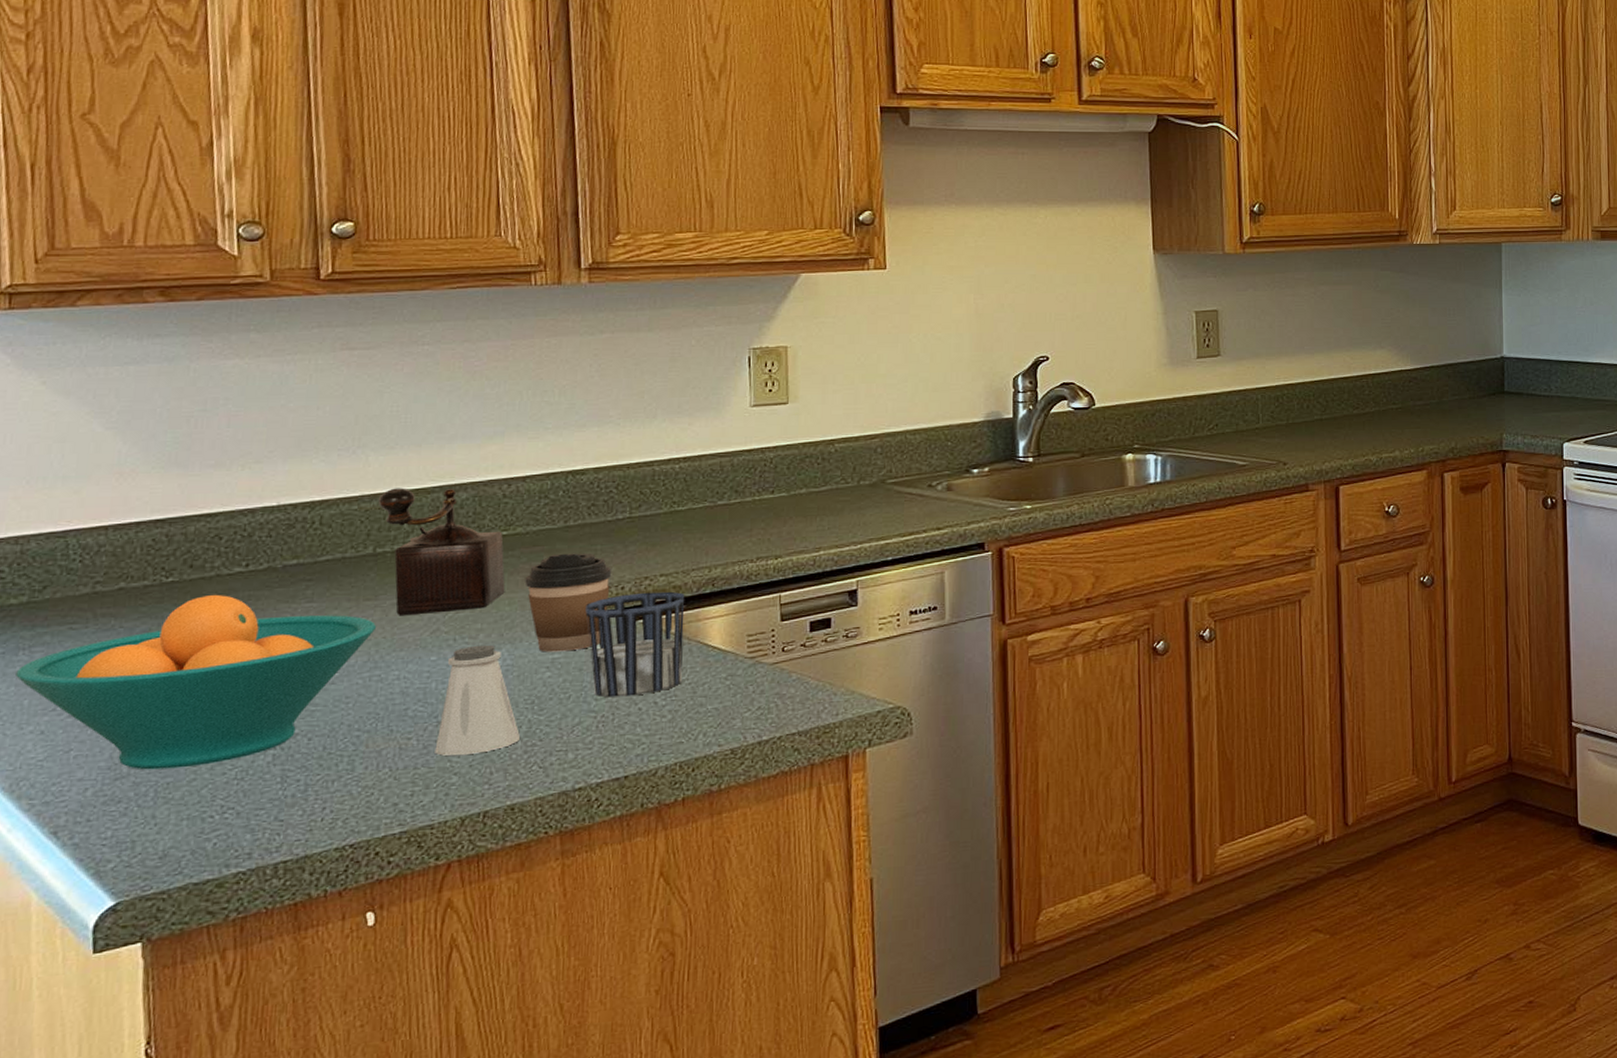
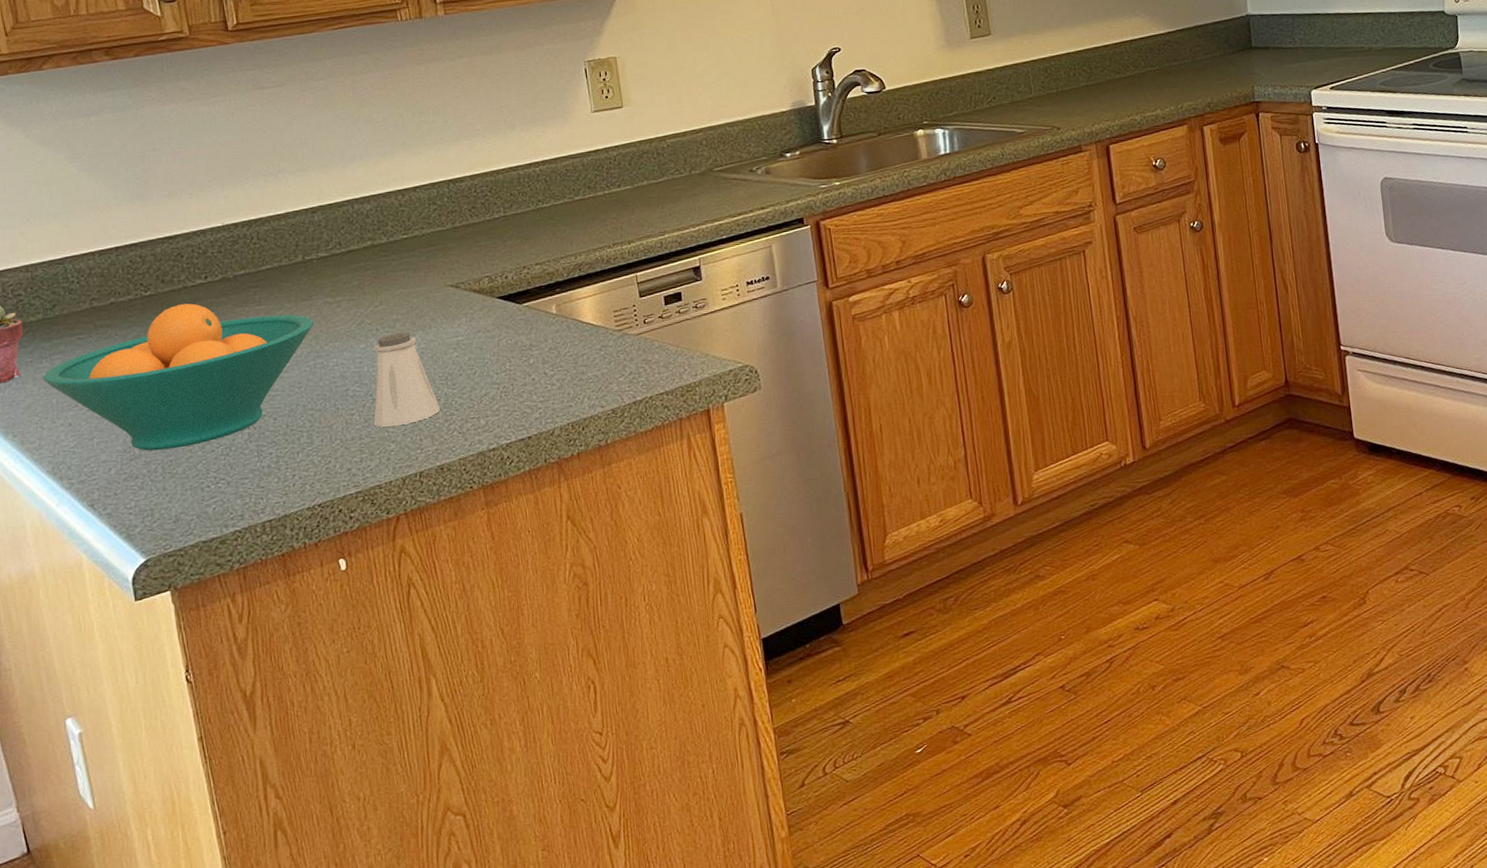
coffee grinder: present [379,488,506,616] -> none [301,202,412,312]
coffee cup: present [525,553,611,652] -> none [426,249,496,336]
cup: present [585,591,685,698] -> none [478,277,565,371]

